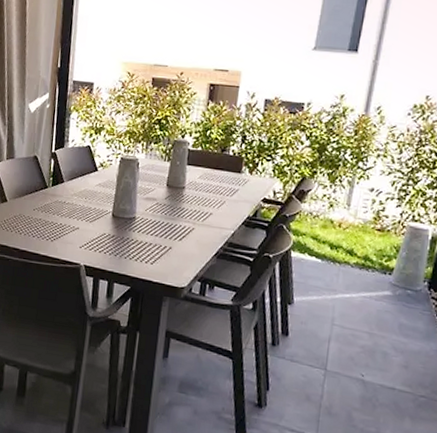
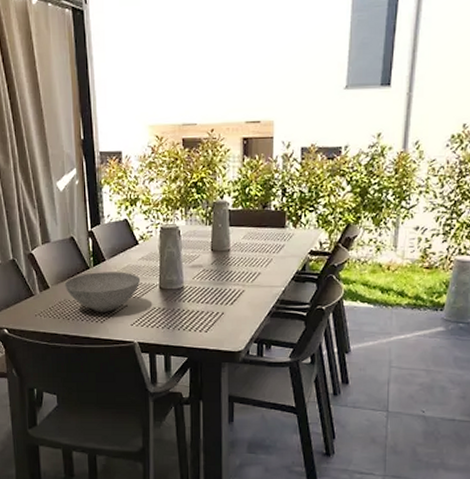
bowl: none [21,192,95,232] -> present [64,272,141,312]

